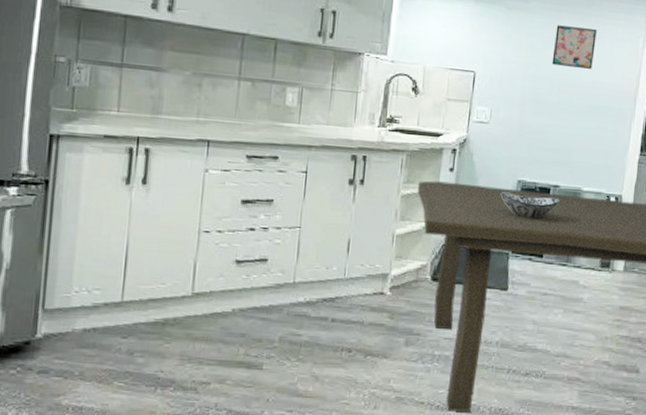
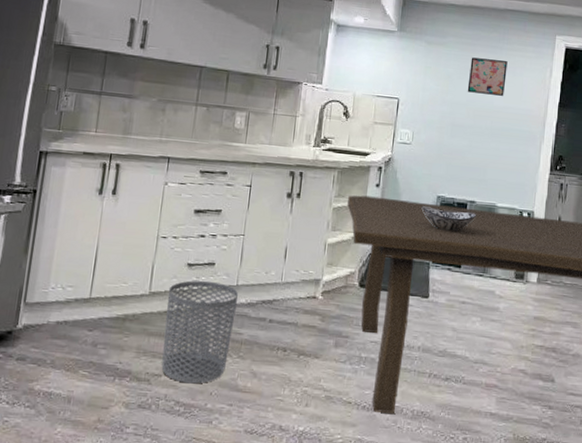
waste bin: none [210,278,296,391] -> present [161,280,239,384]

